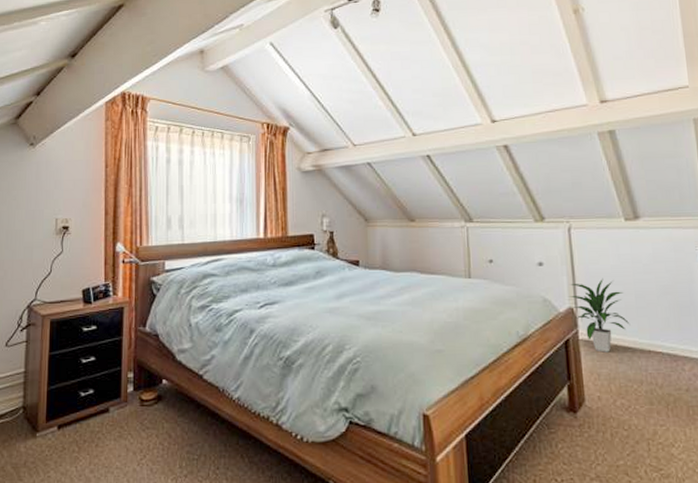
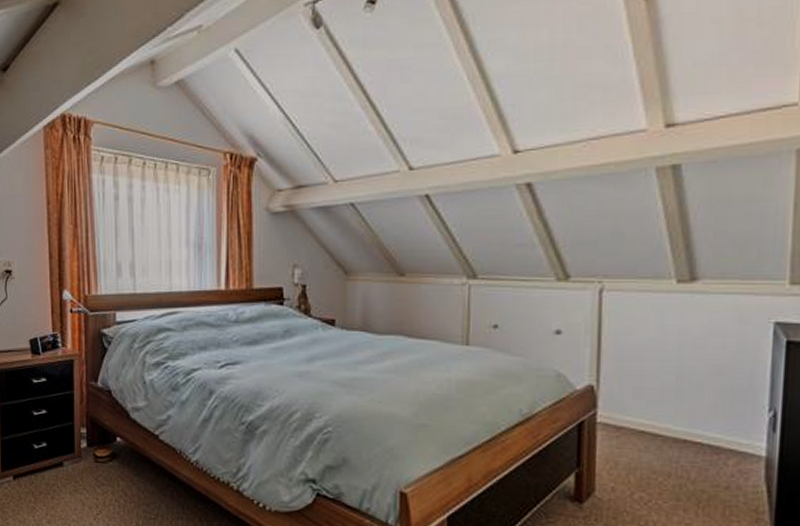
indoor plant: present [568,278,631,352] -> none [589,352,665,439]

